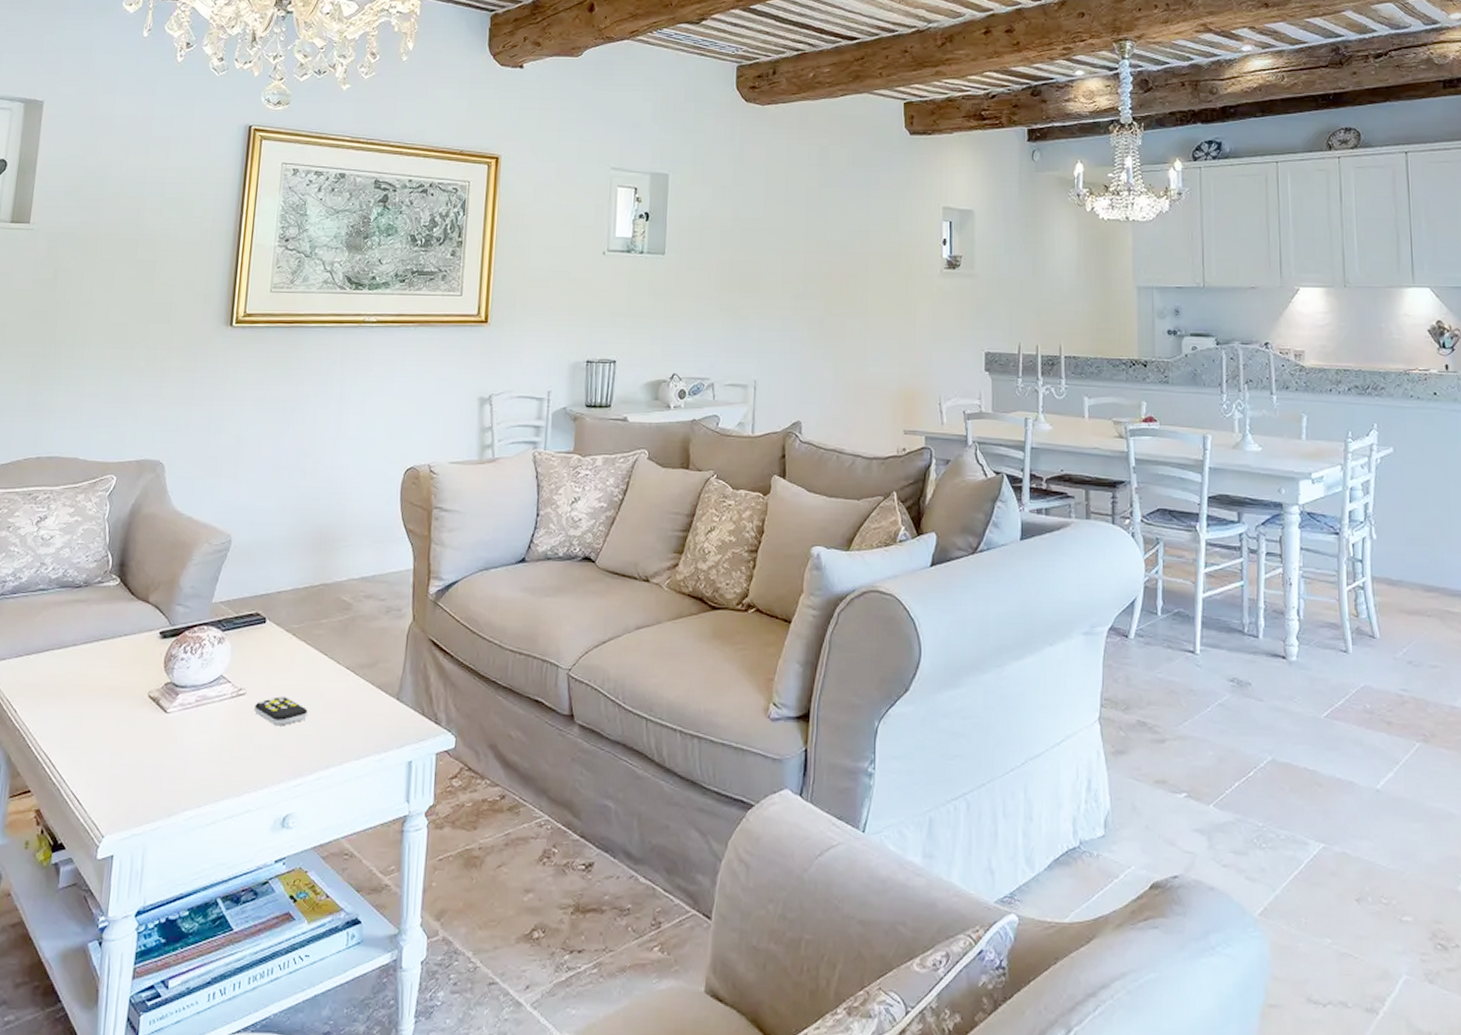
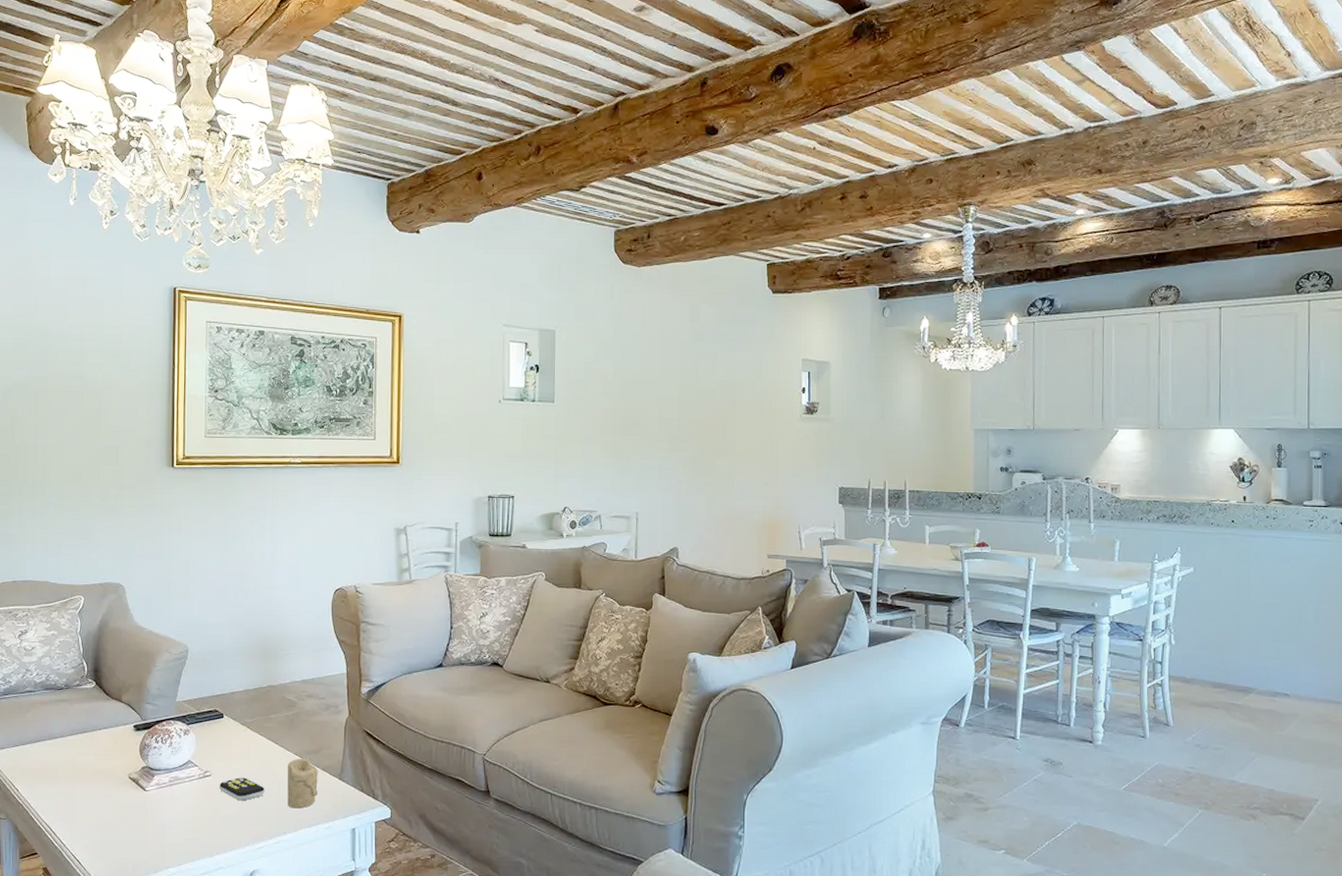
candle: none [333,673,373,736] -> present [287,758,318,809]

